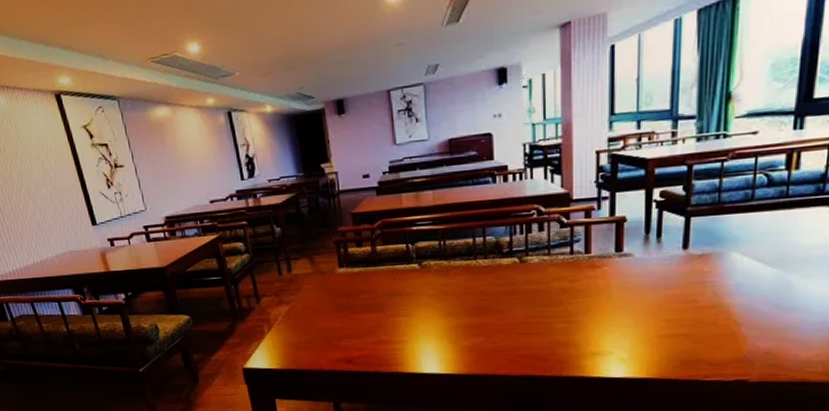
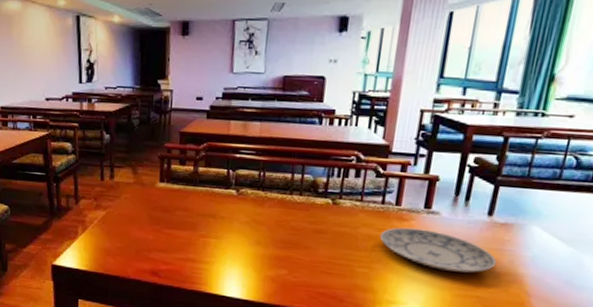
plate: none [573,273,699,313] -> present [379,227,497,273]

